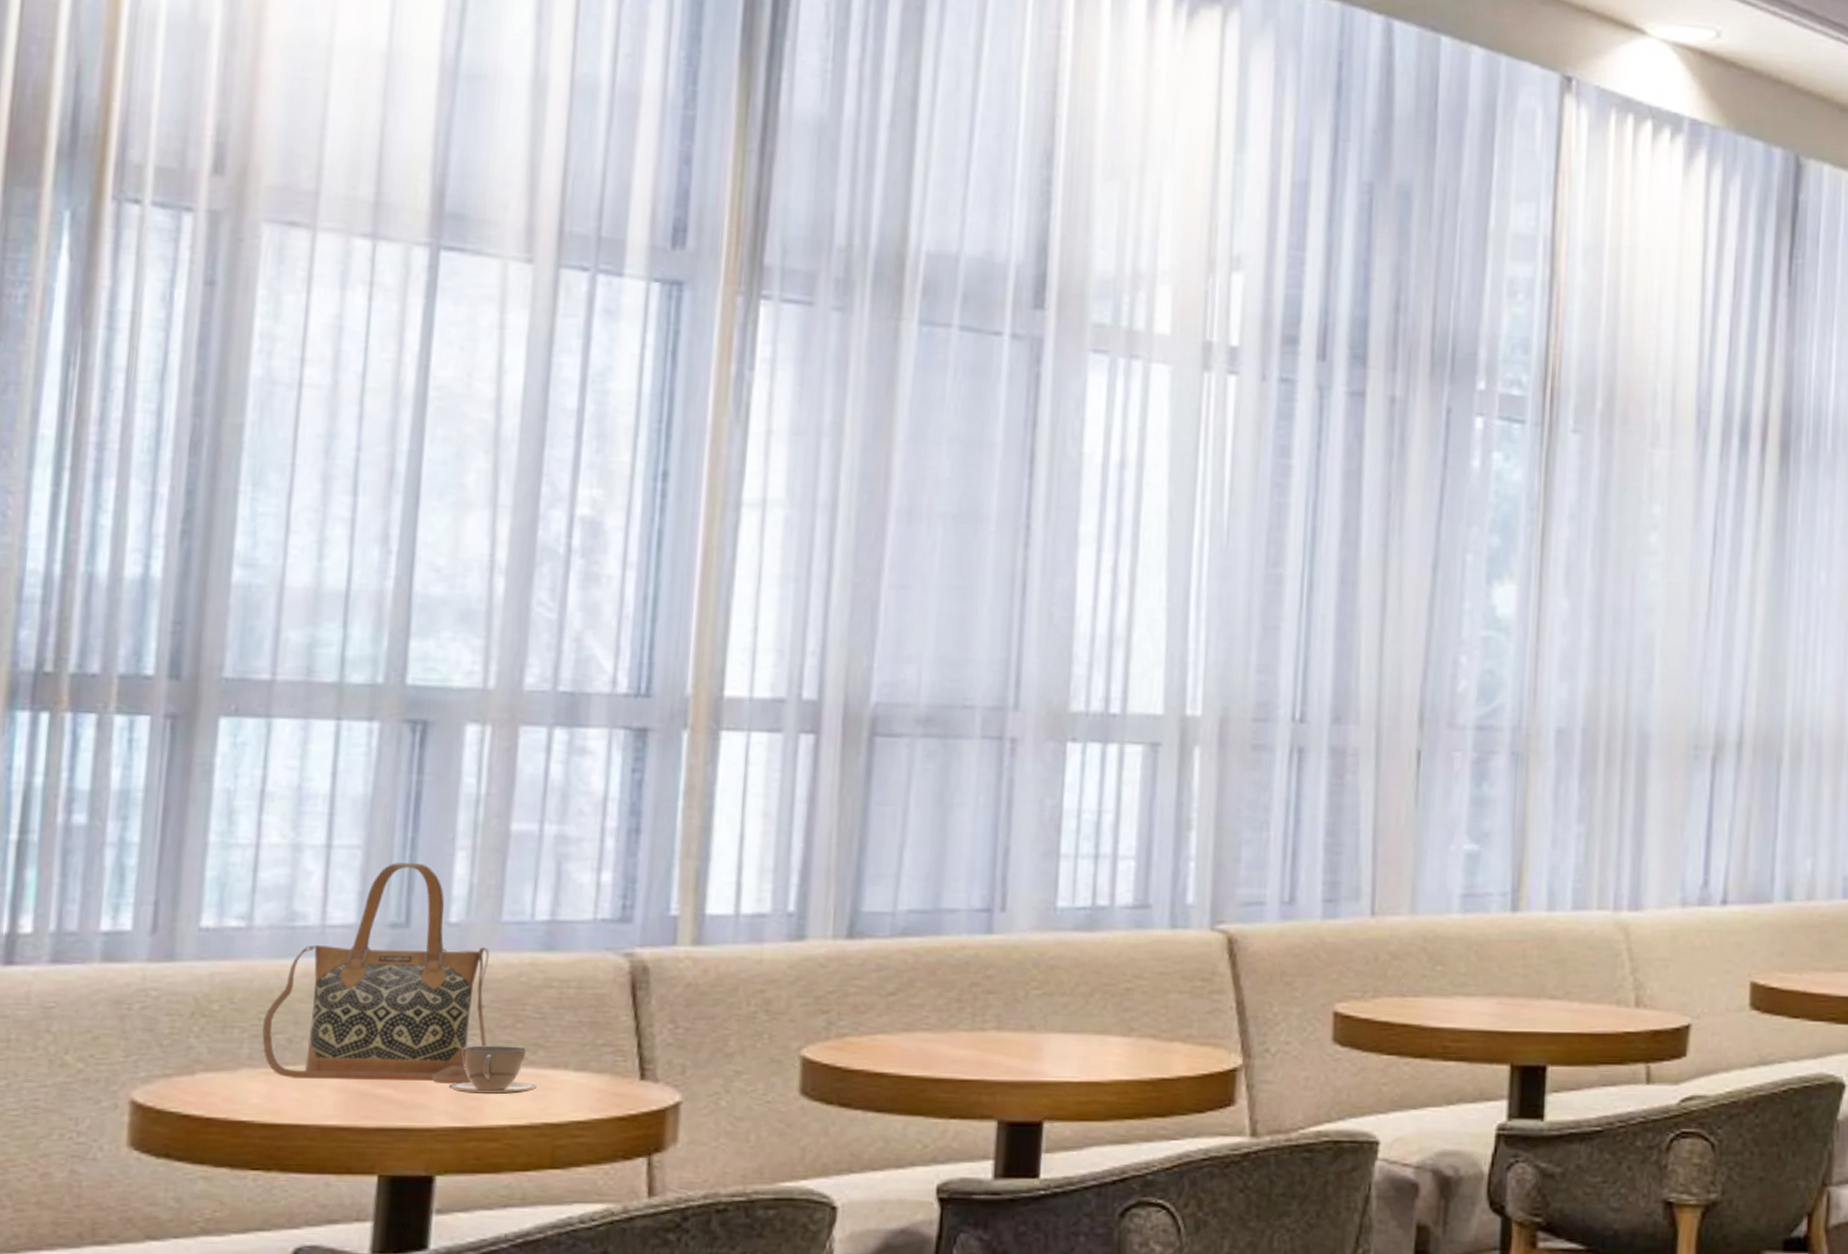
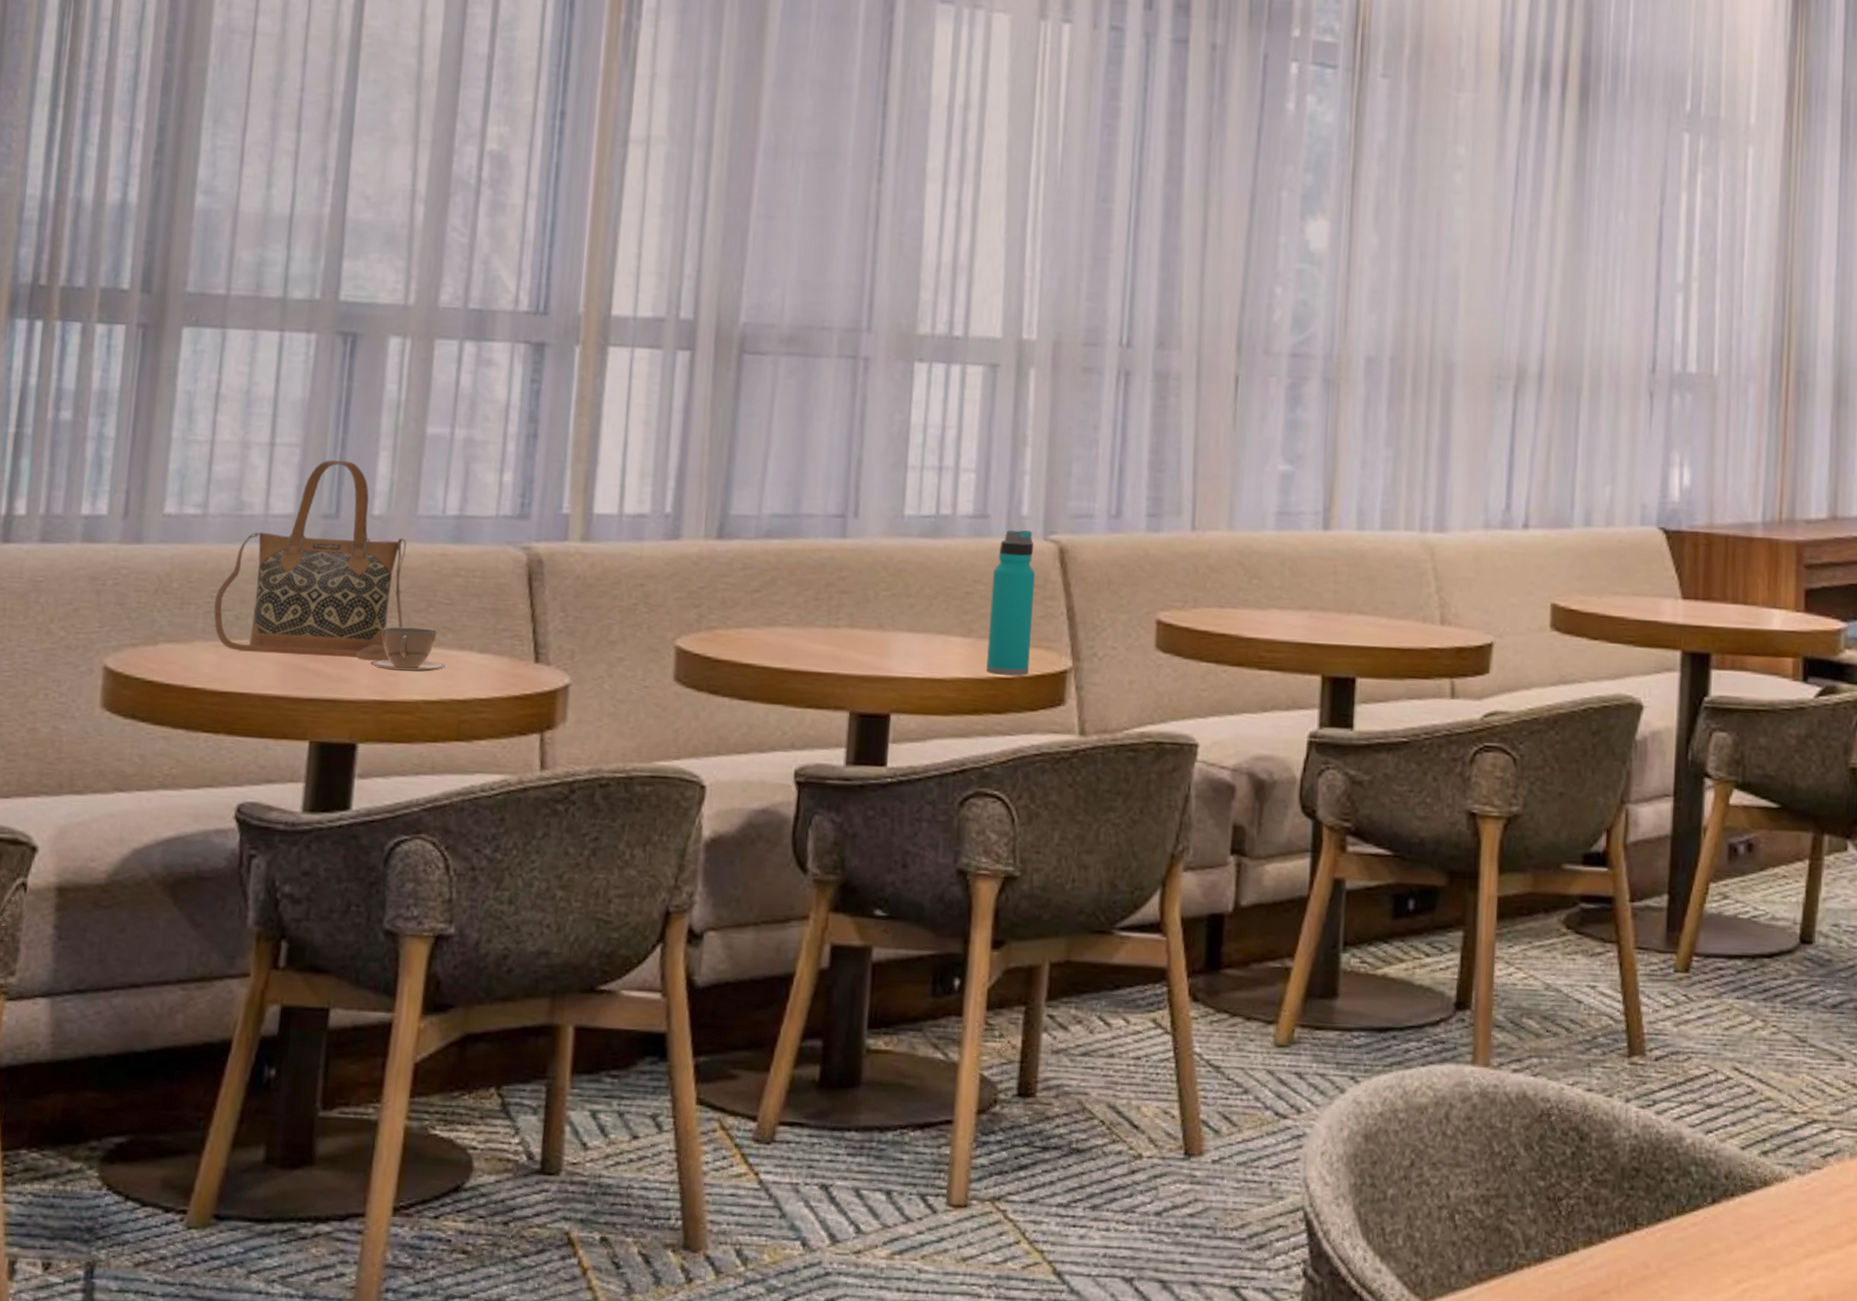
water bottle: none [1149,920,1202,1077] -> present [986,530,1036,676]

